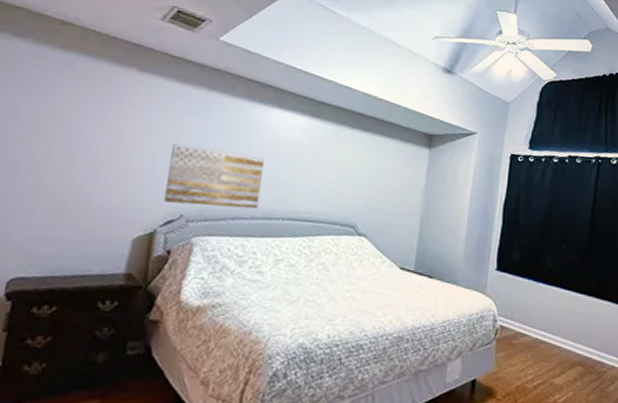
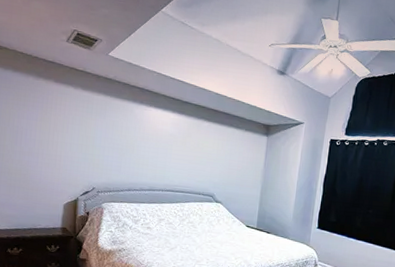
wall art: present [163,143,265,209] -> none [81,136,147,184]

